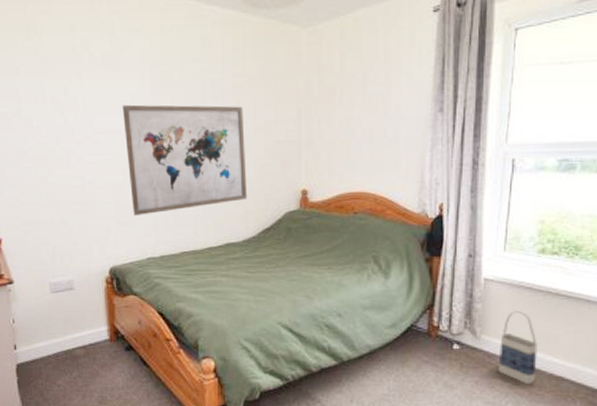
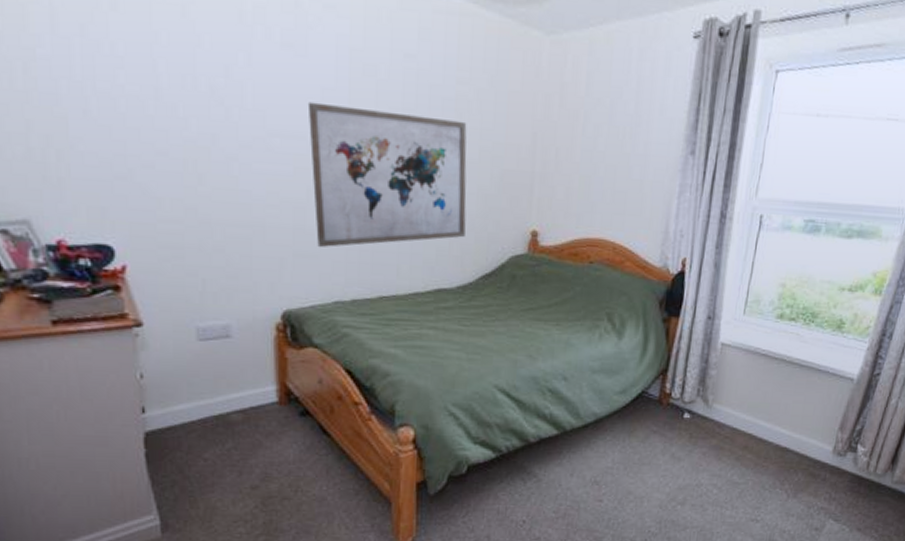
bag: present [498,310,538,385] -> none [726,377,767,456]

